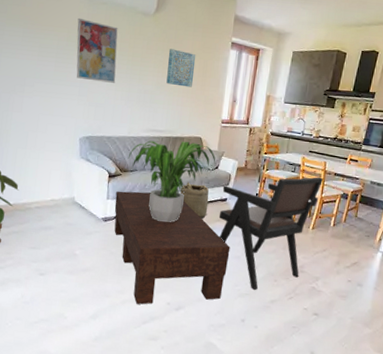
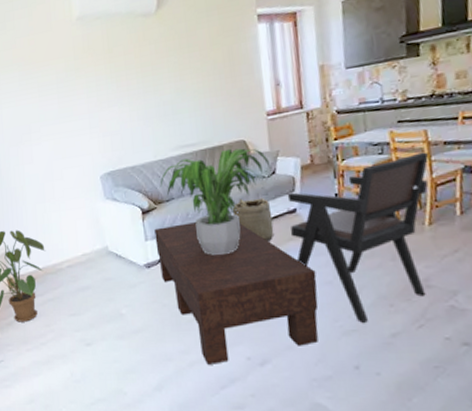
wall art: present [76,18,118,83] -> none [73,40,128,110]
wall art: present [166,49,196,88] -> none [182,42,219,87]

